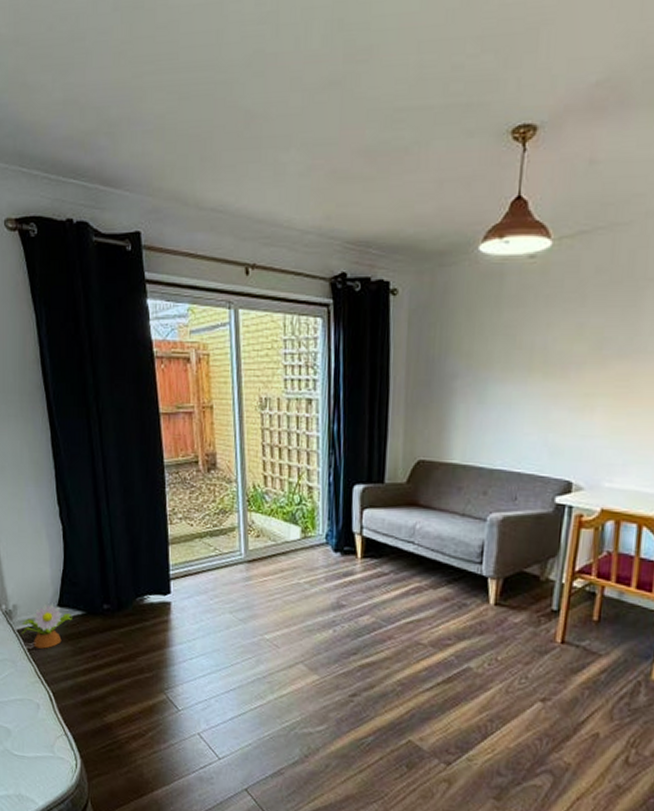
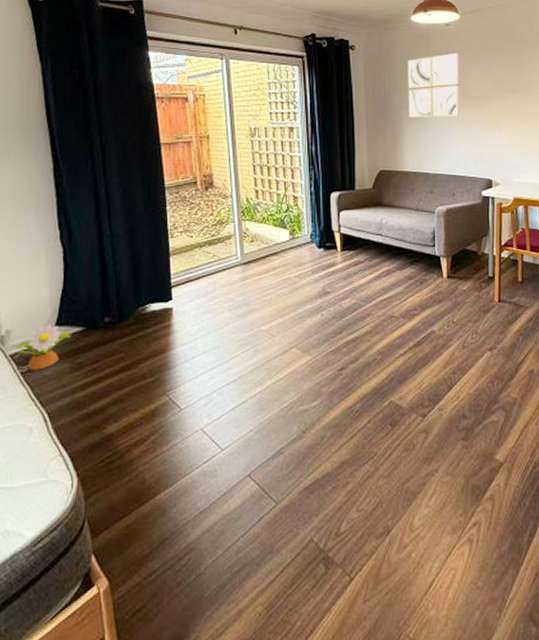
wall art: none [462,299,545,393] -> present [407,53,460,119]

